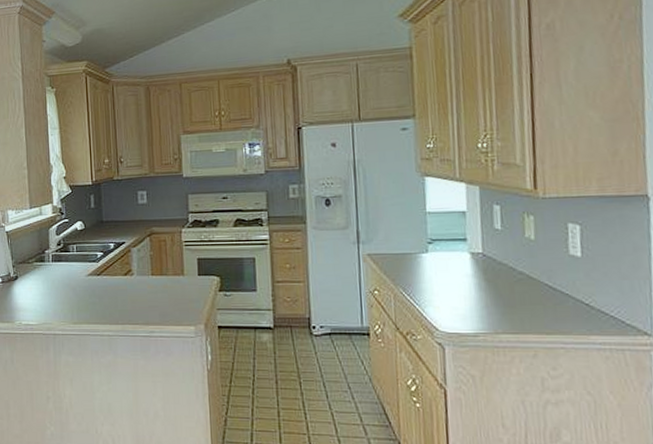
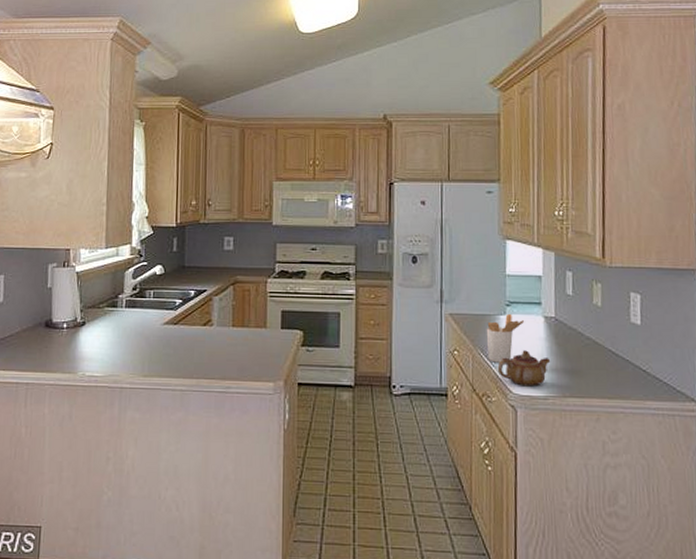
utensil holder: none [407,251,448,301] -> present [486,313,524,363]
teapot: none [421,288,480,324] -> present [497,350,551,387]

